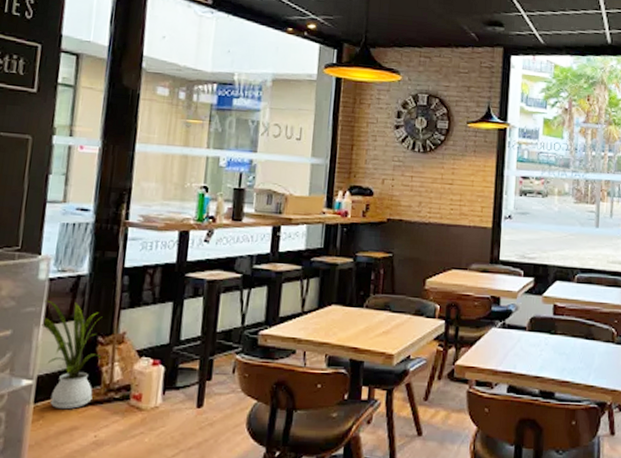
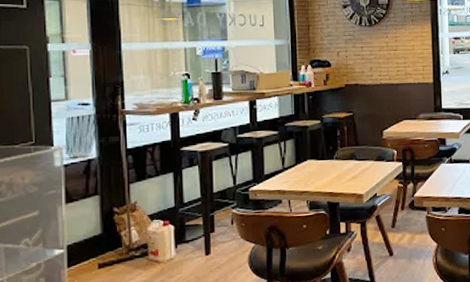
house plant: present [42,299,102,410] -> none [63,182,118,270]

